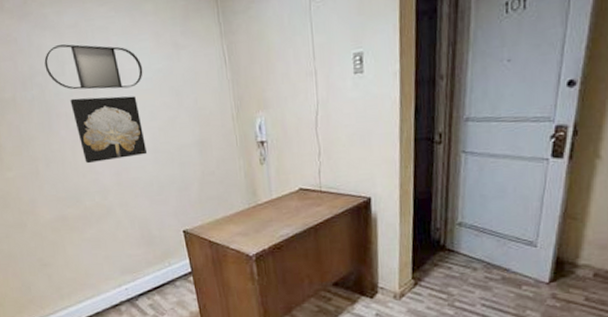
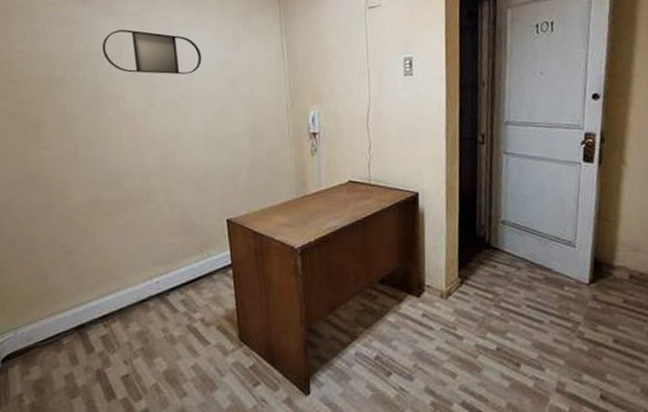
wall art: present [70,96,148,164] -> none [123,81,198,146]

